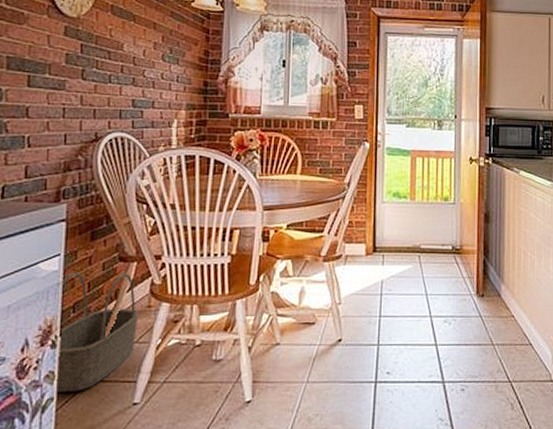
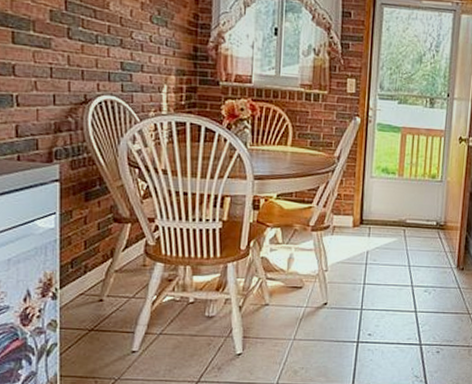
basket: present [58,272,139,392] -> none [57,230,135,339]

